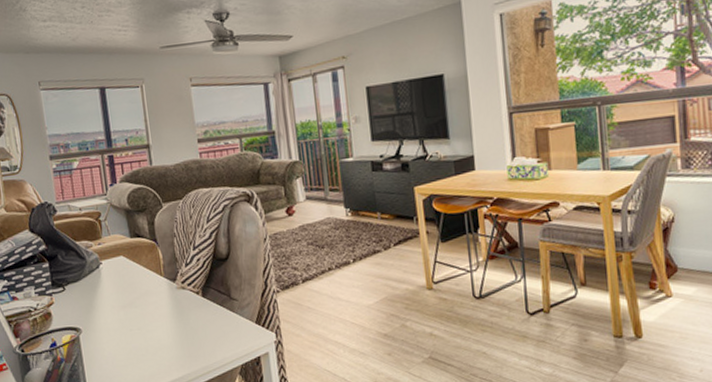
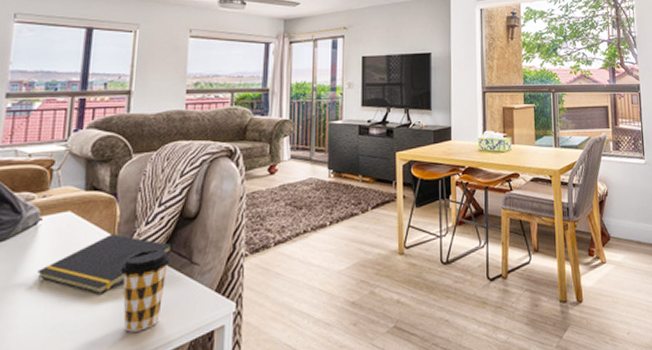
notepad: none [108,274,213,325] -> present [37,233,174,294]
coffee cup: none [172,286,213,356] -> present [120,249,171,332]

